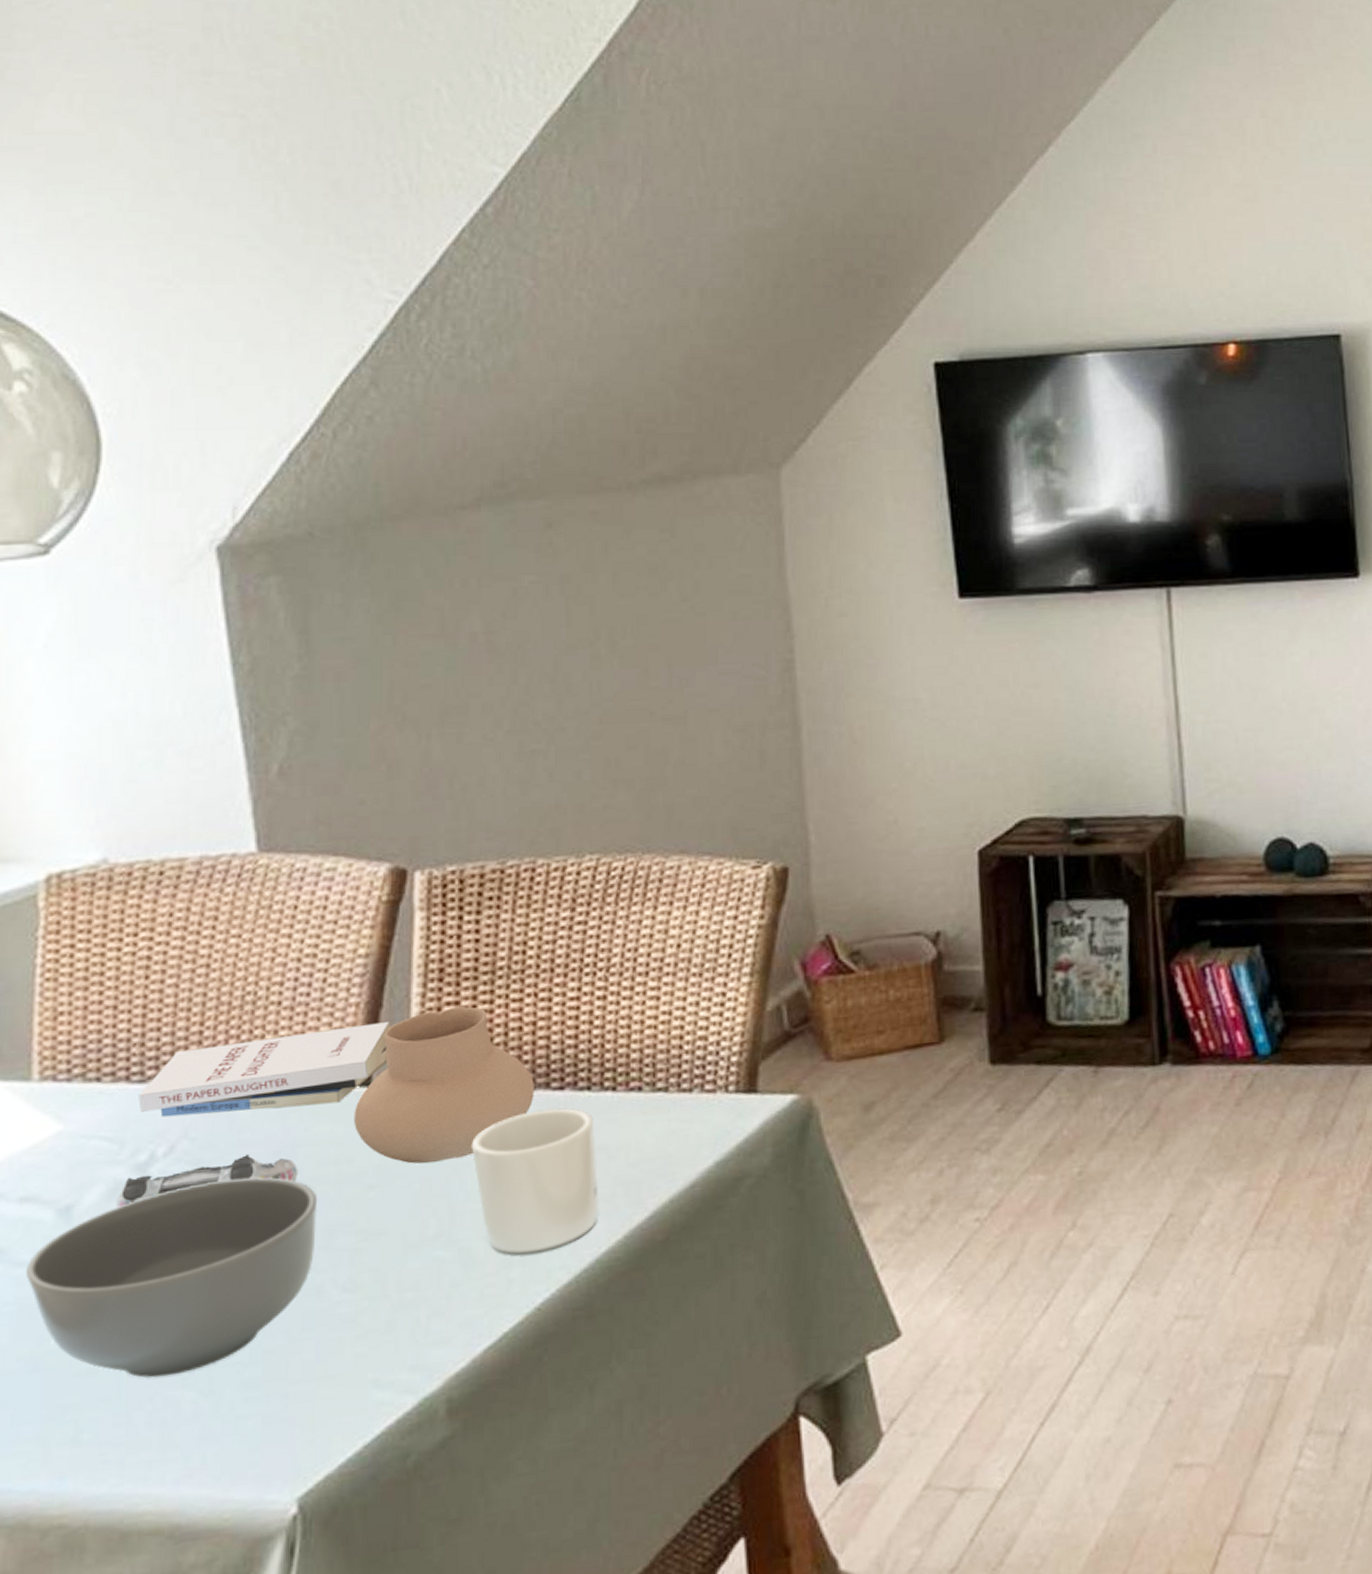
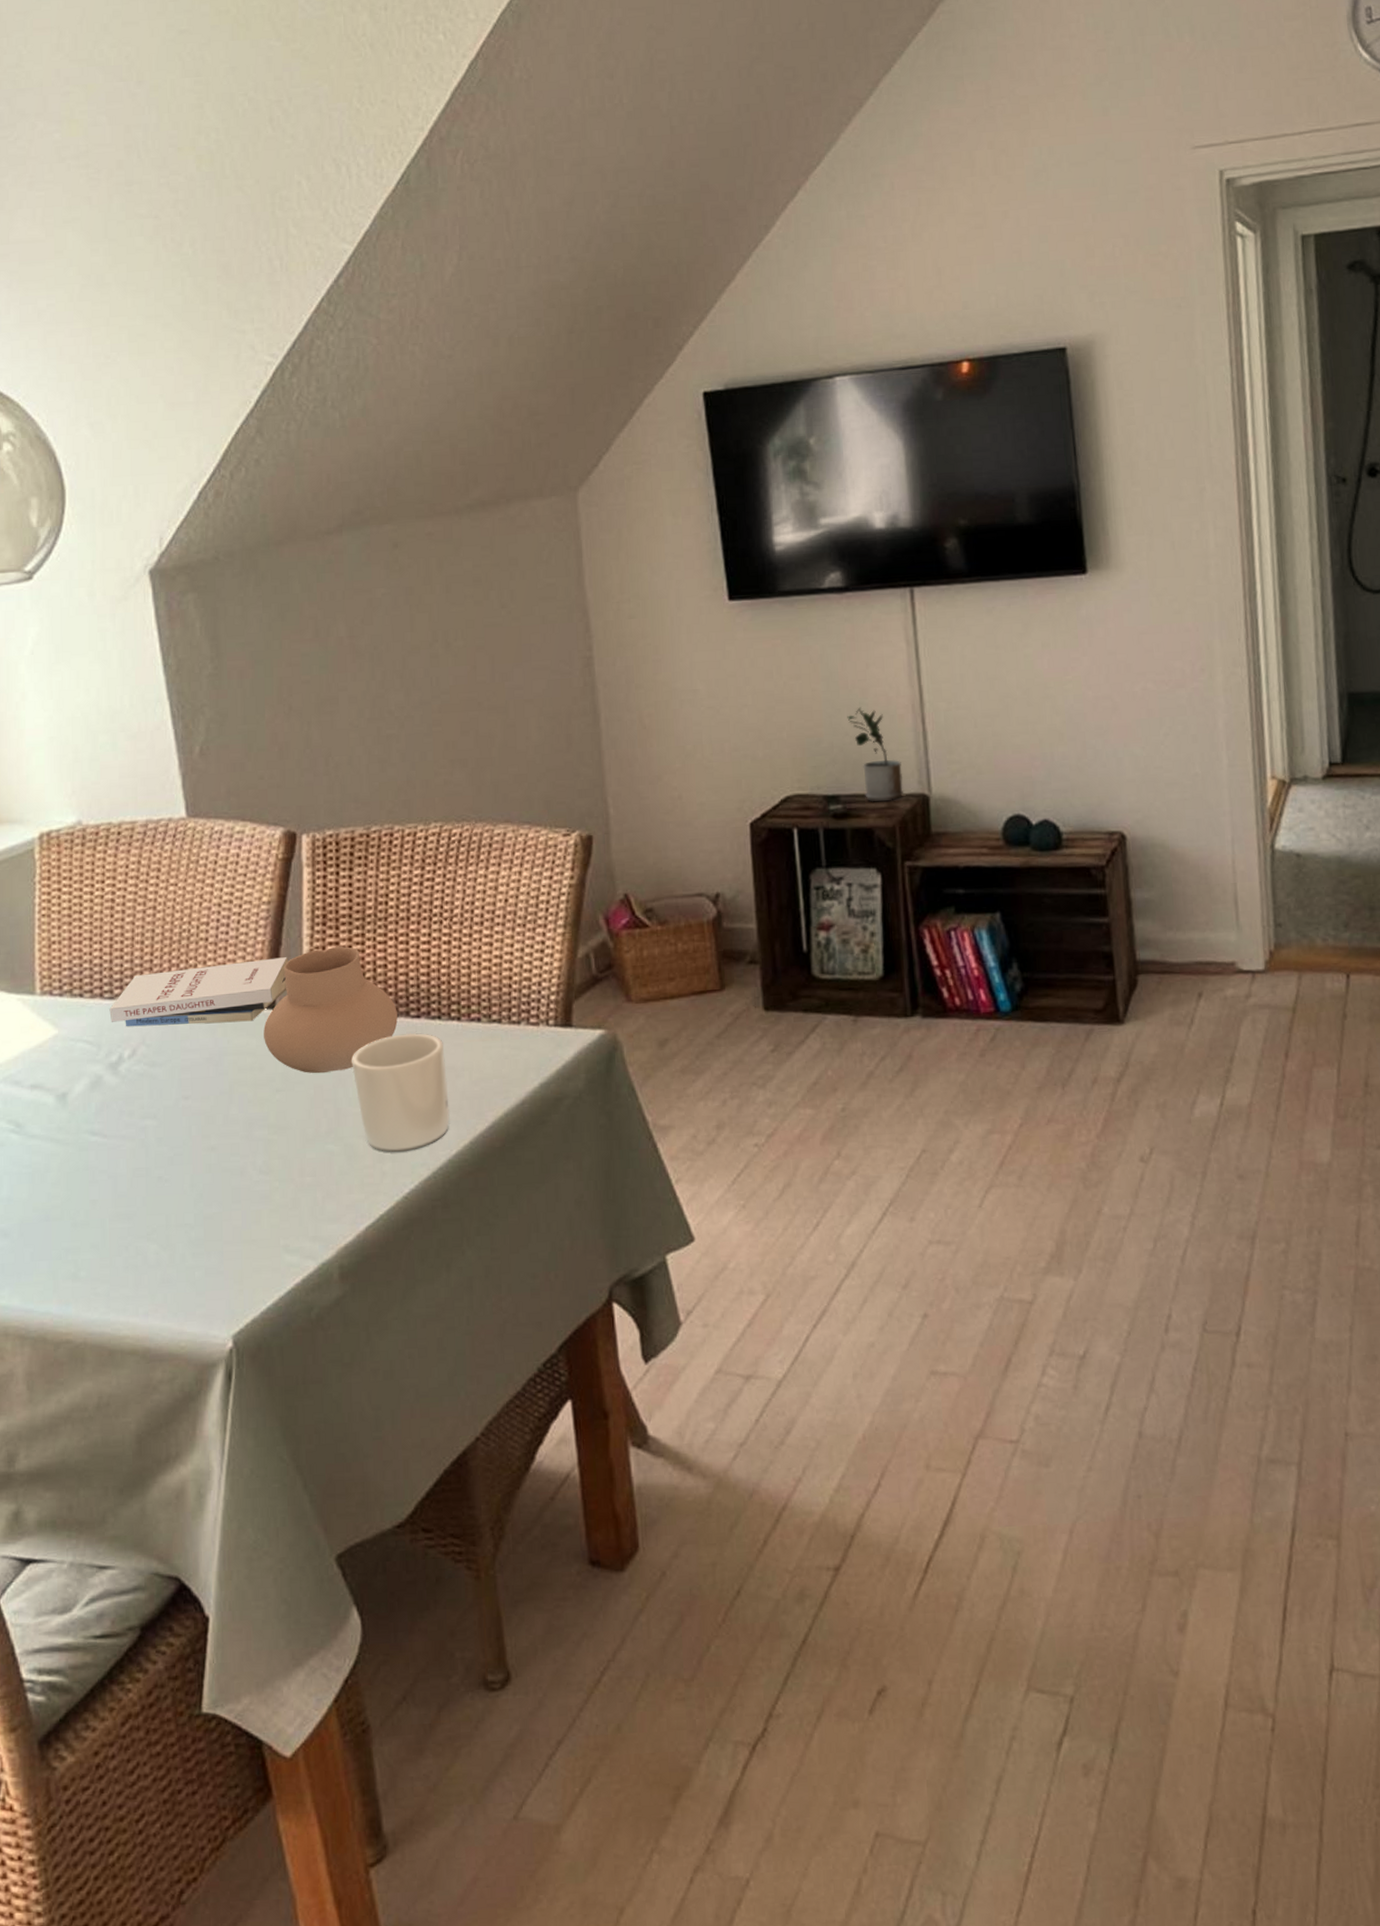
bowl: present [26,1177,316,1378] -> none [37,1078,239,1232]
game controller: present [116,1155,299,1209] -> none [97,1060,225,1097]
potted plant: none [1093,720,1156,825] -> present [847,707,904,802]

